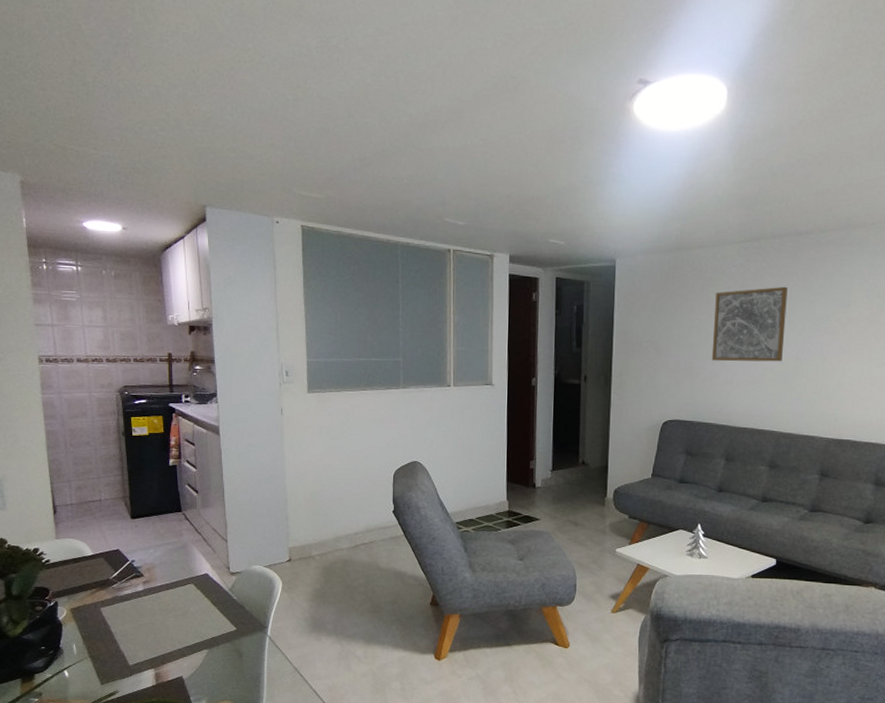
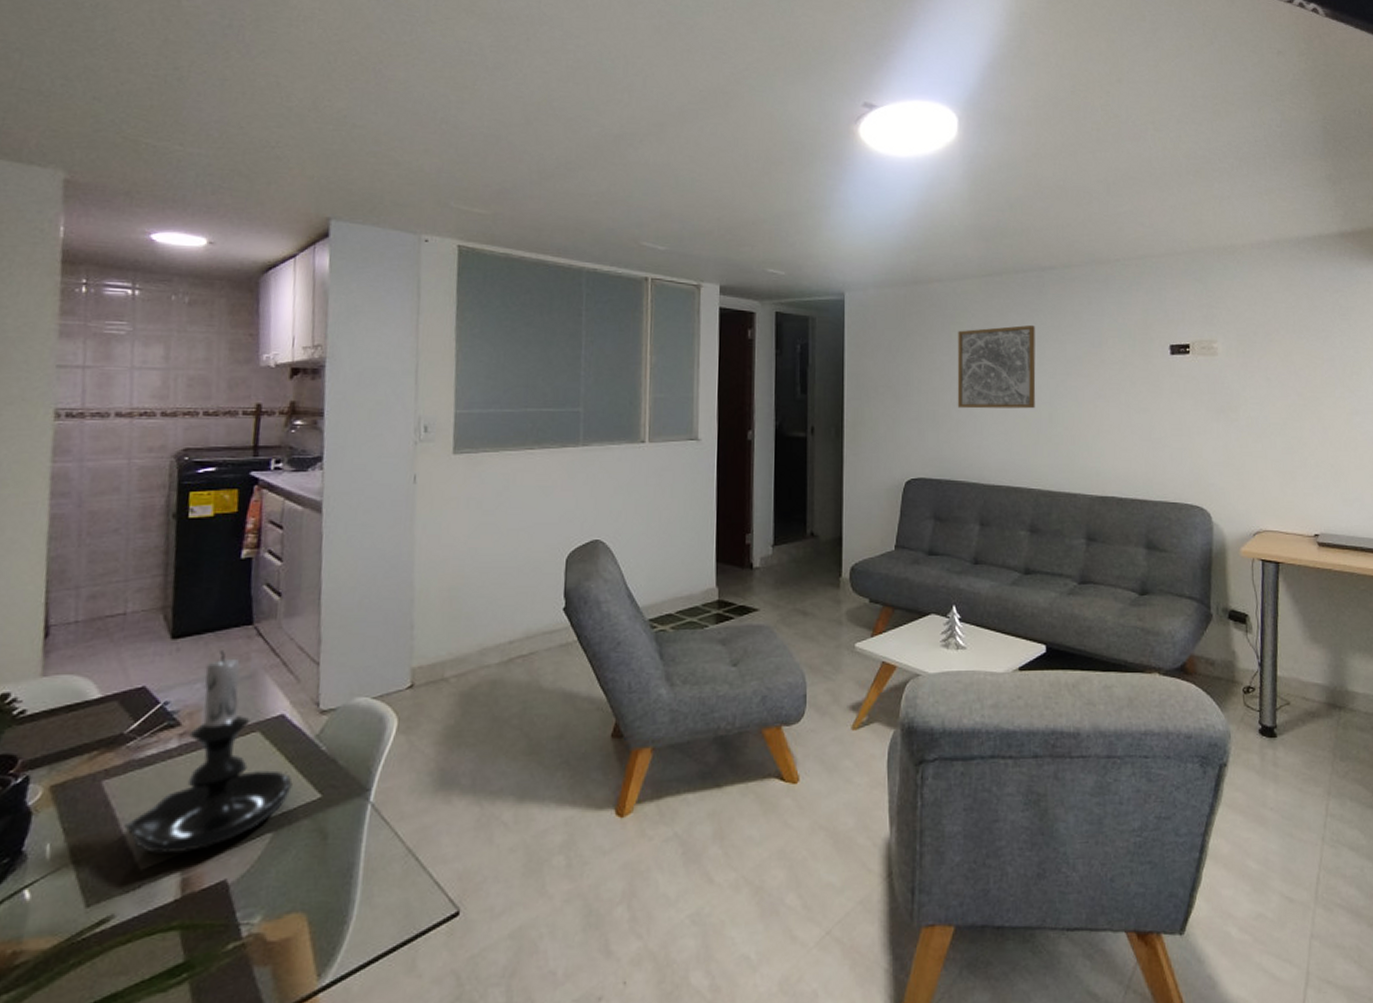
candle holder: none [117,528,217,657] -> present [124,650,293,853]

